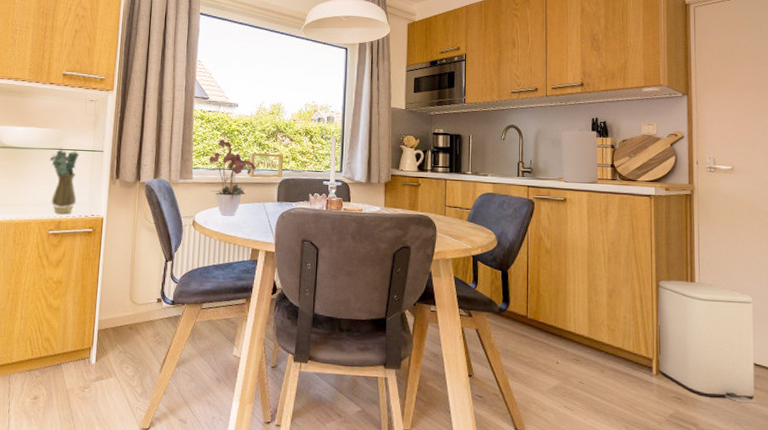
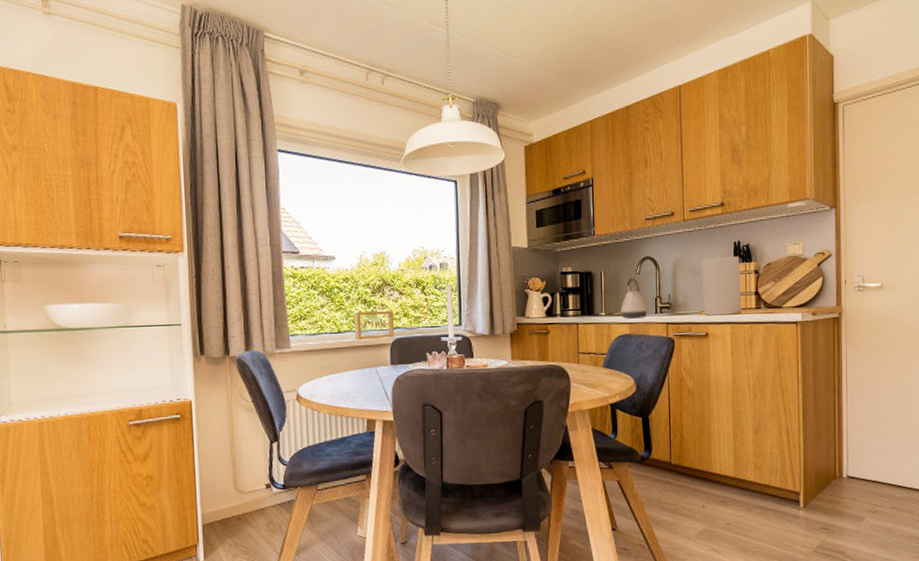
vase: present [49,148,79,214] -> none [117,325,157,402]
flower arrangement: present [209,139,256,216] -> none [307,298,363,386]
kettle: none [486,143,511,180] -> present [620,278,648,319]
pedal bin: present [657,280,758,405] -> none [804,409,903,528]

